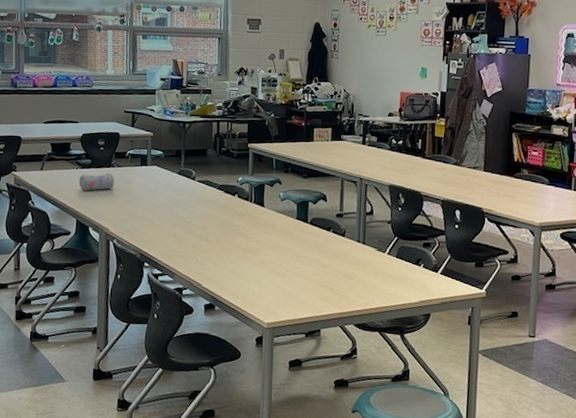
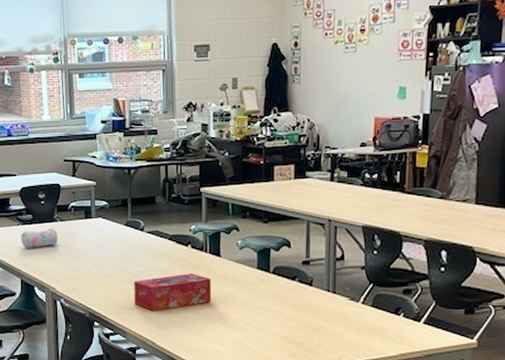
tissue box: none [182,220,255,255] -> present [134,273,212,311]

